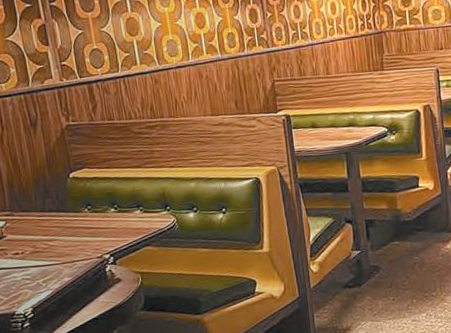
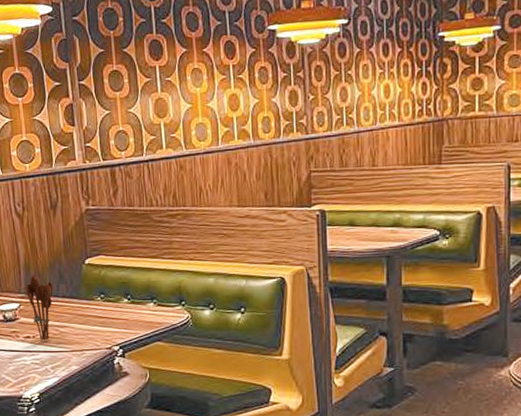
utensil holder: none [10,192,40,256] -> present [25,275,53,341]

